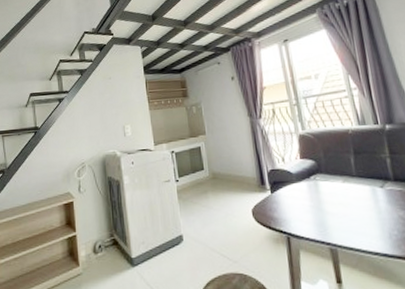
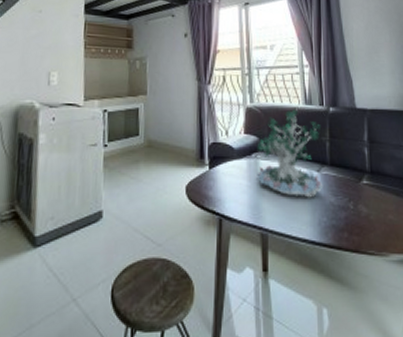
plant: none [314,131,390,213] -> present [257,109,324,198]

